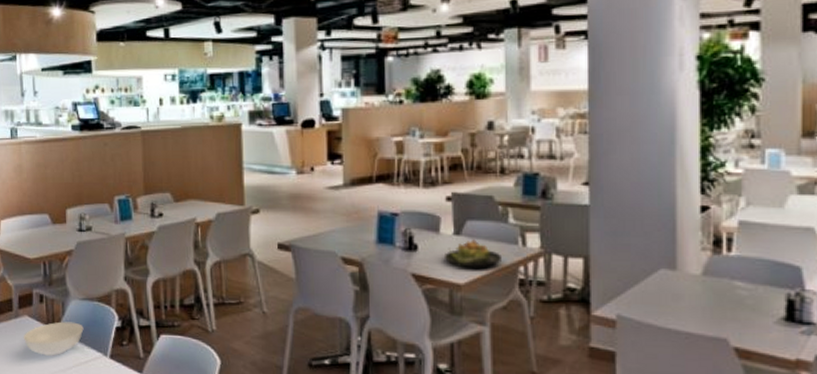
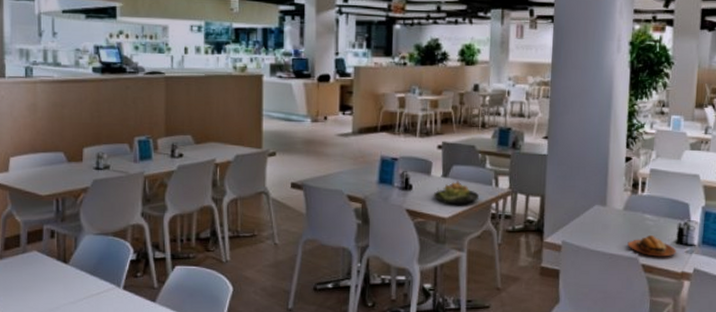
bowl: present [23,321,84,356] -> none [30,256,97,289]
sandwich: none [711,308,786,339] -> present [627,234,676,257]

